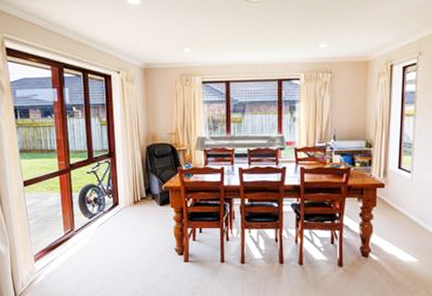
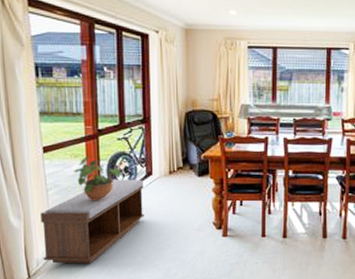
bench: none [23,209,113,286] -> present [40,179,144,264]
potted plant: none [49,188,91,230] -> present [73,155,121,201]

